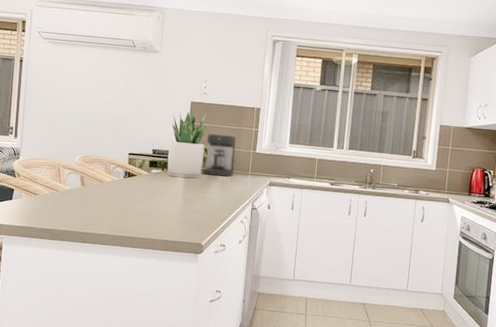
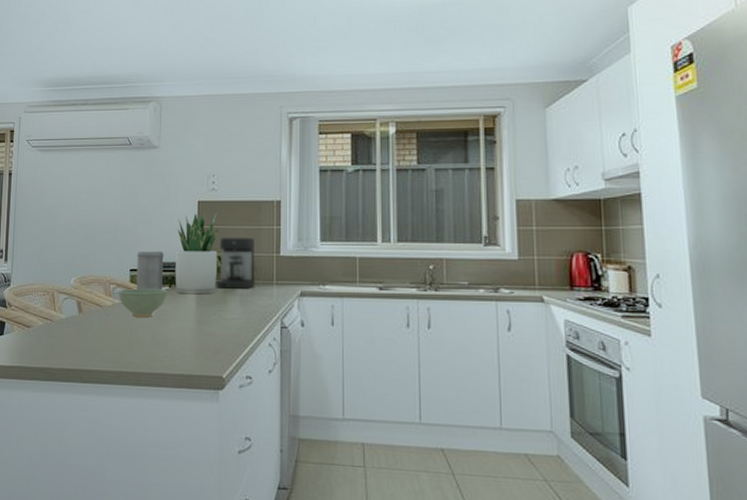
bowl: none [117,169,161,194] -> present [118,288,168,317]
canister: none [133,139,159,172] -> present [136,250,164,291]

